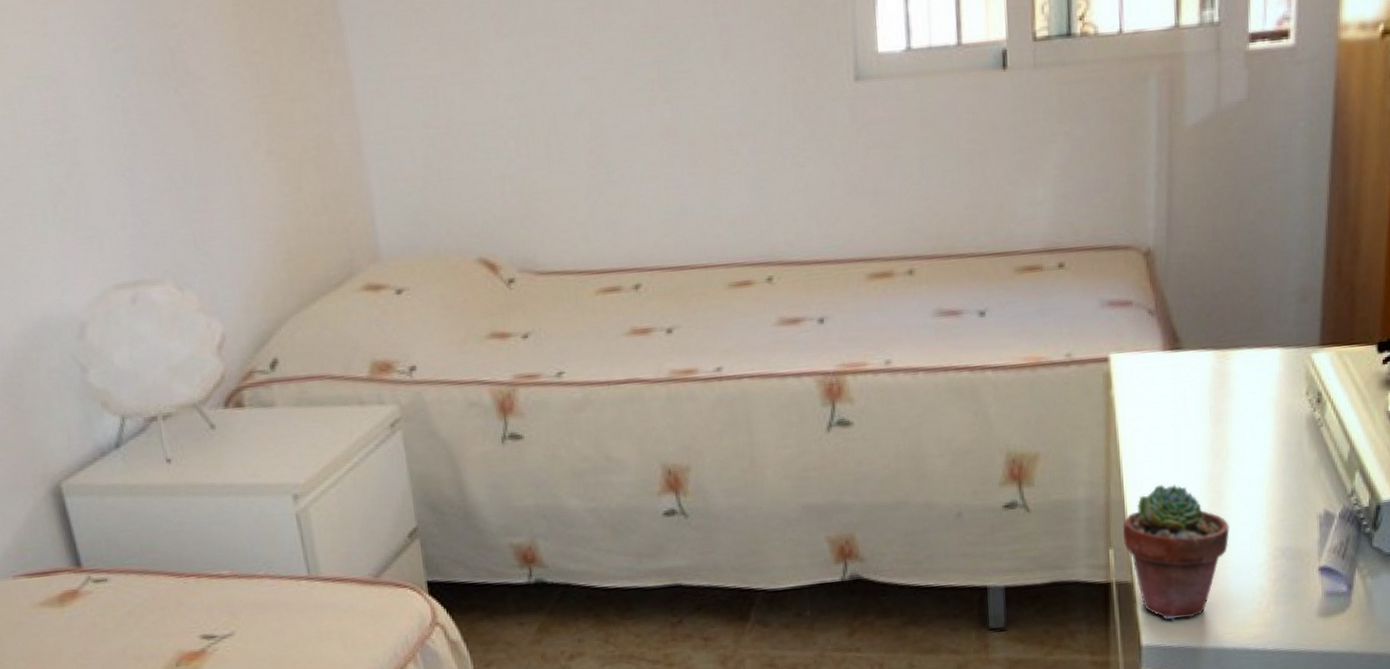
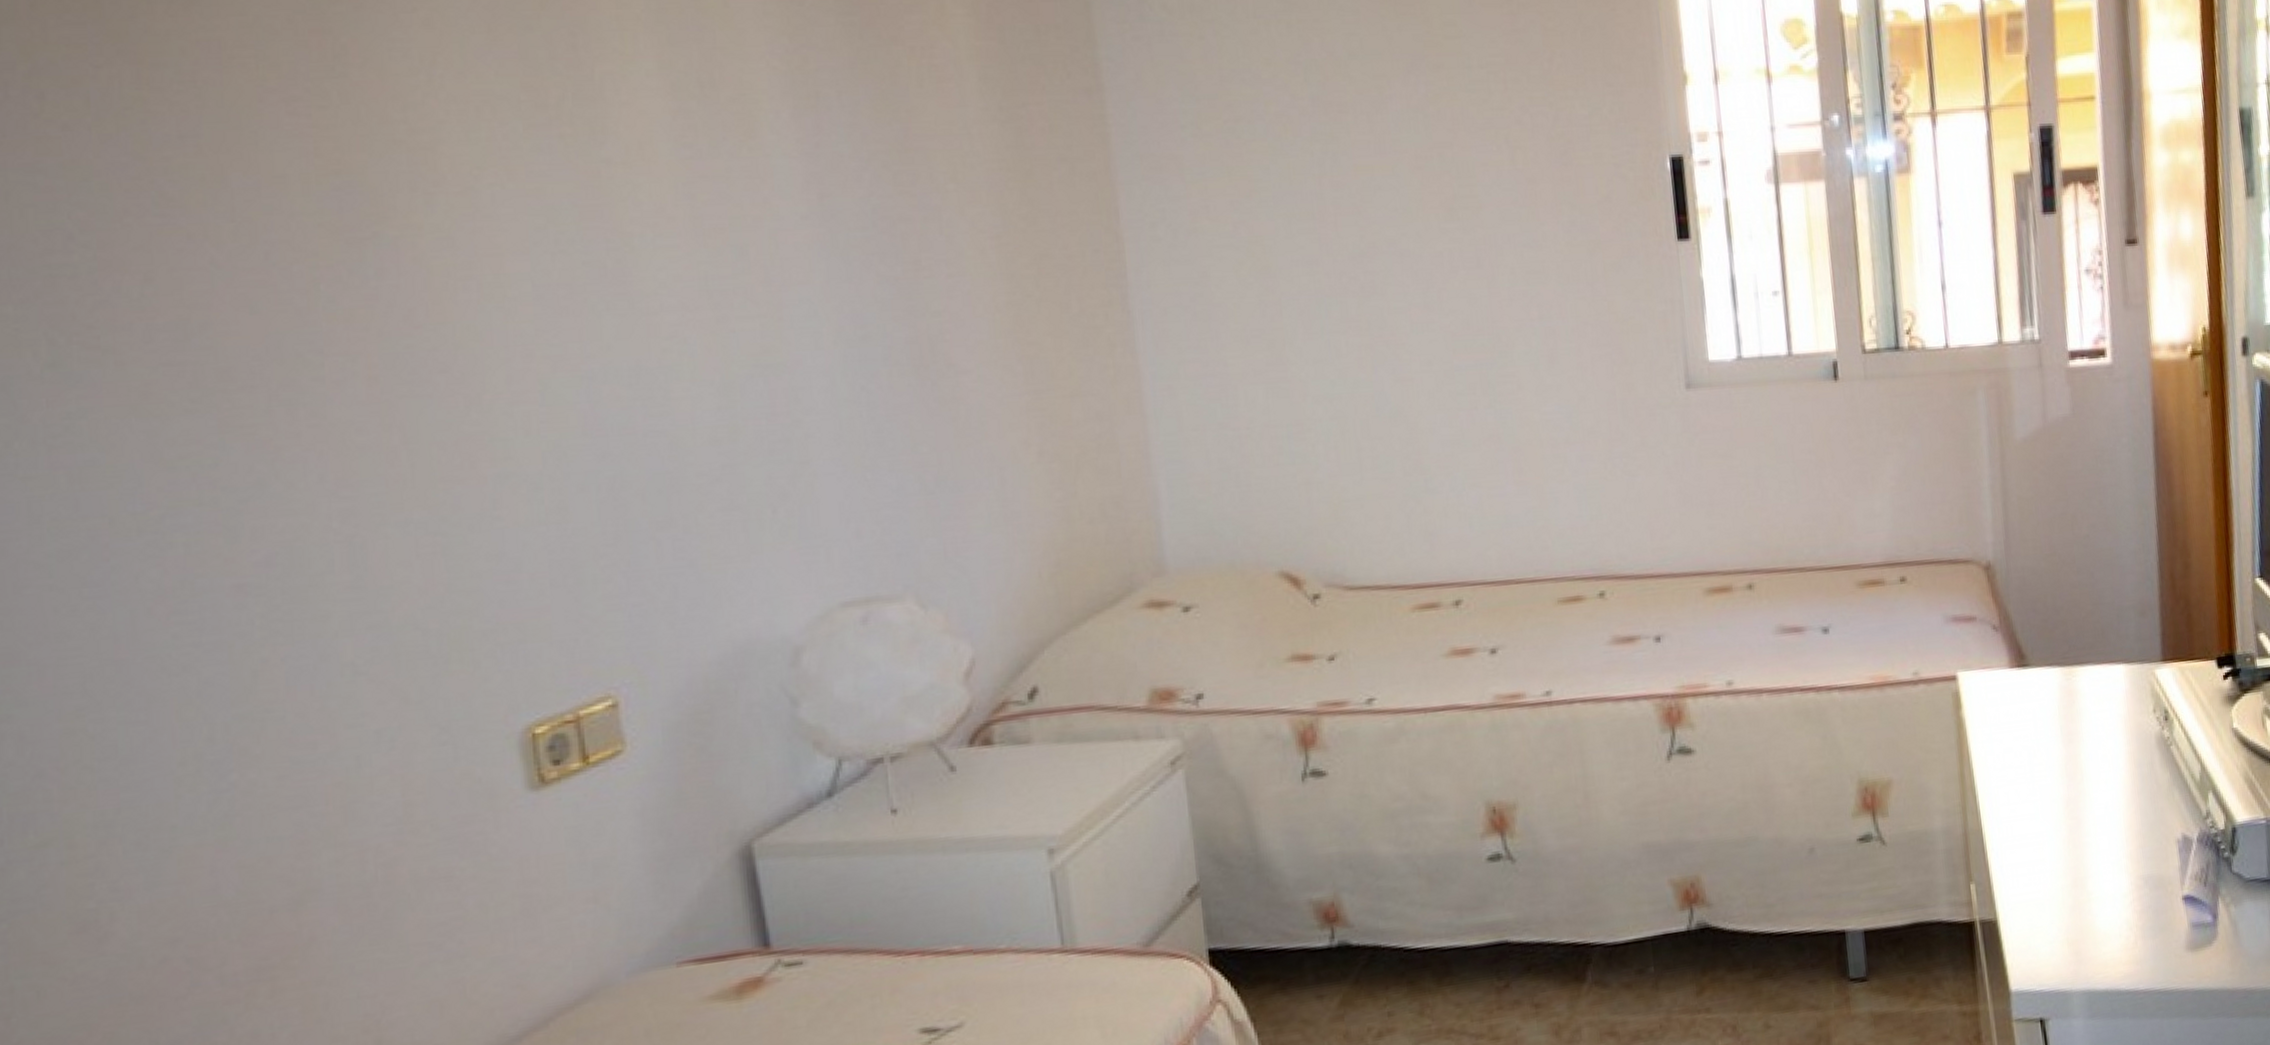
potted succulent: present [1122,485,1229,621] -> none [1982,811,2091,962]

